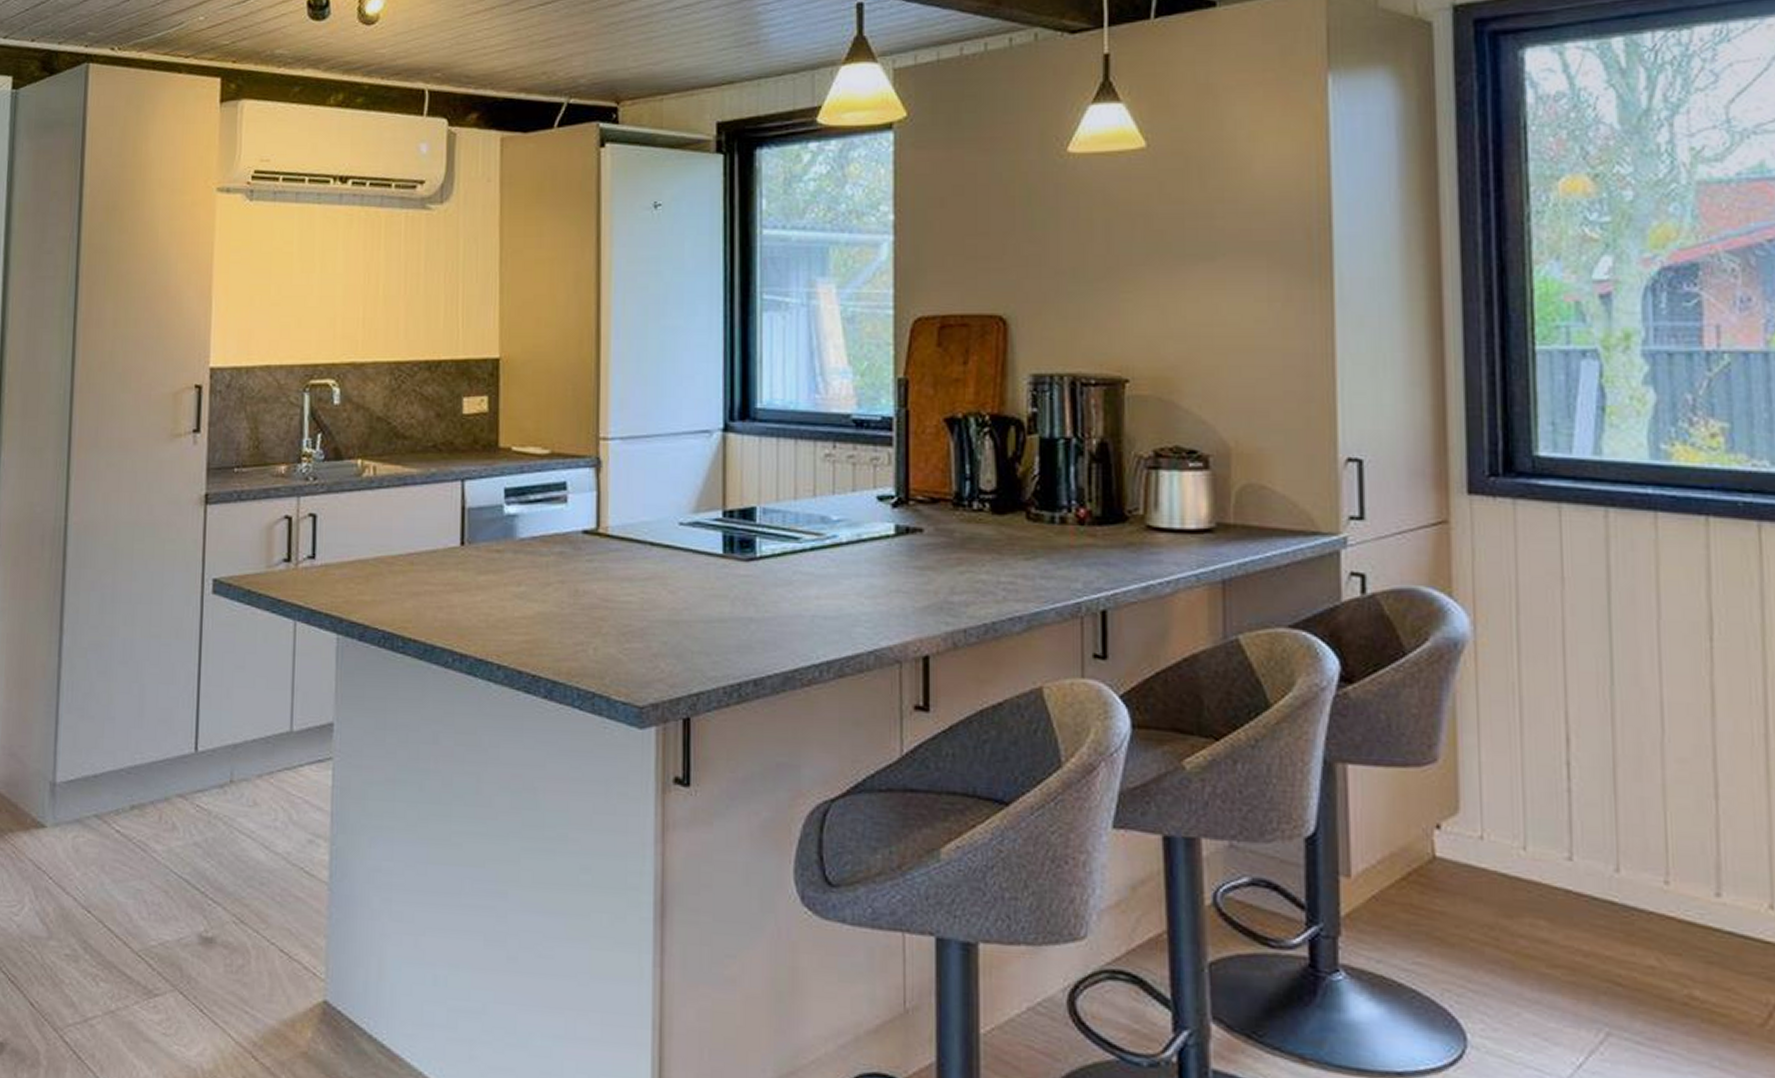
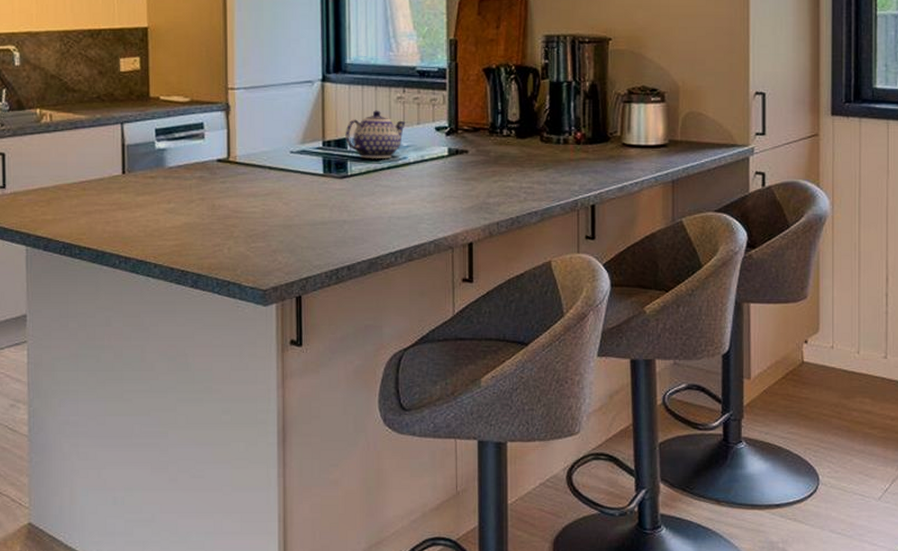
teapot: none [753,471,836,536] -> present [345,110,406,159]

